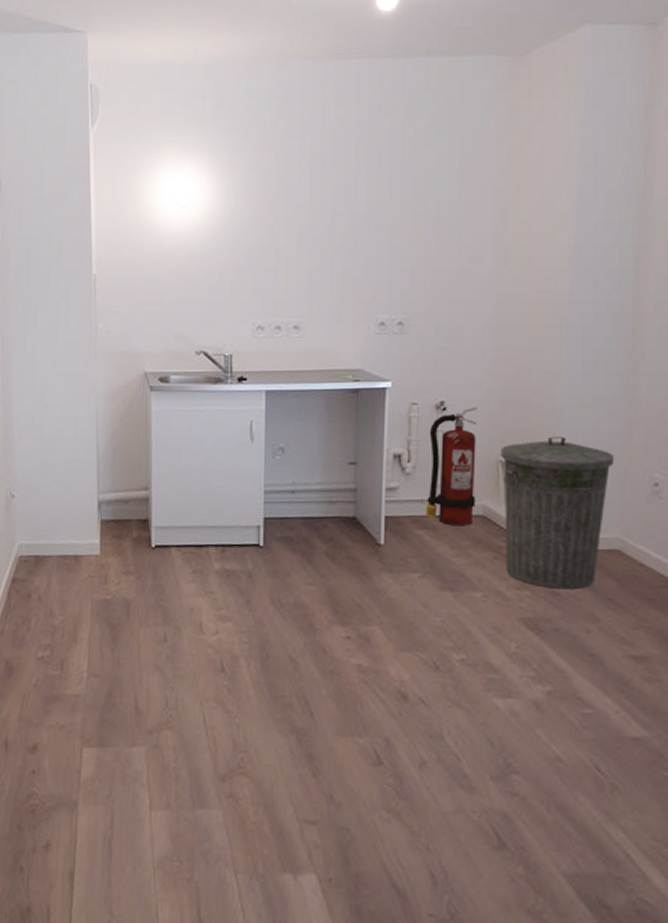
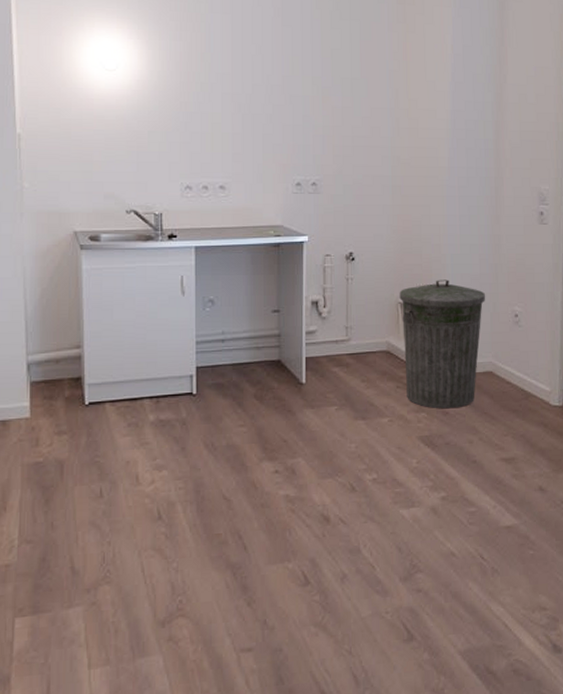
fire extinguisher: present [425,407,478,527] -> none [340,256,381,362]

